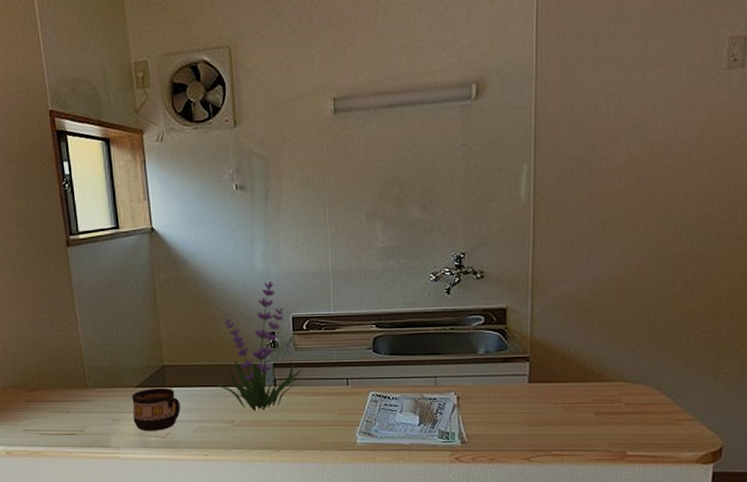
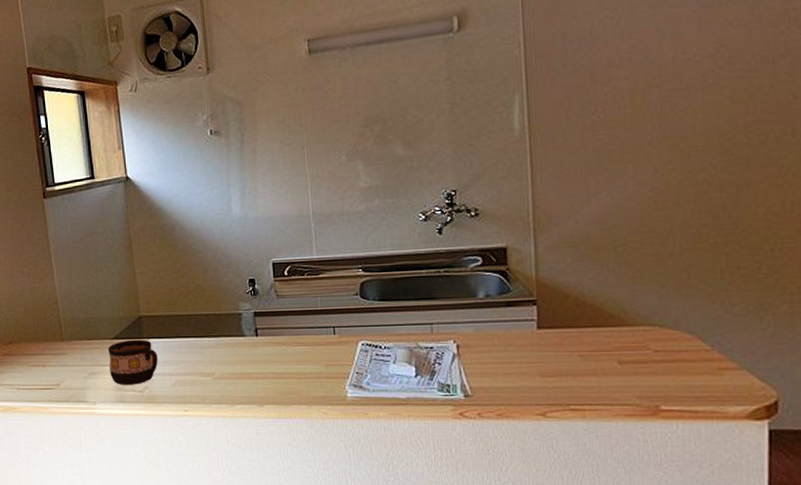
plant: present [214,280,302,412] -> none [192,226,285,364]

